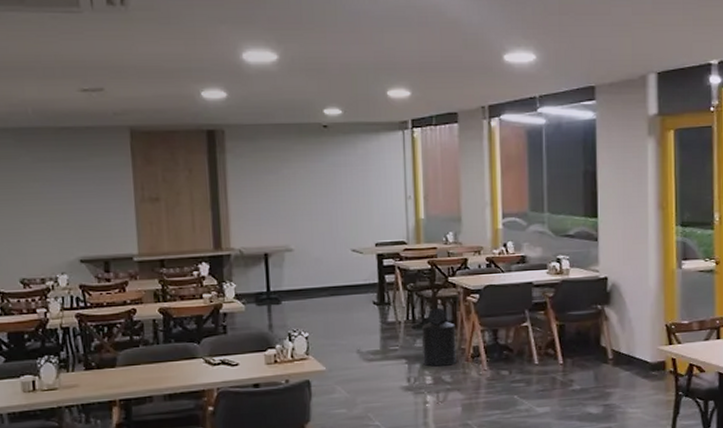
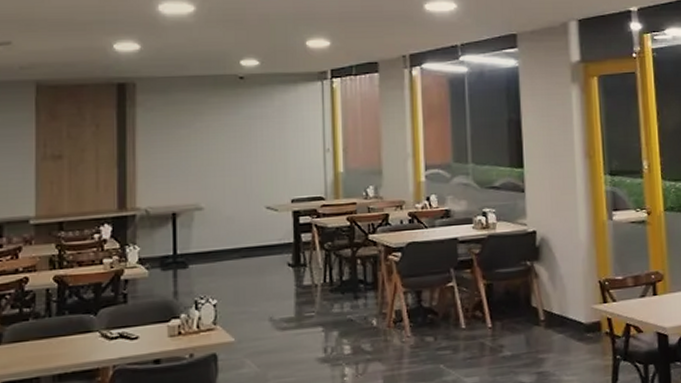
trash can: present [421,308,457,367] -> none [339,269,377,335]

